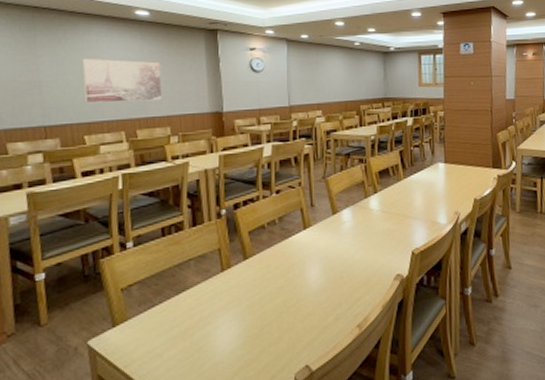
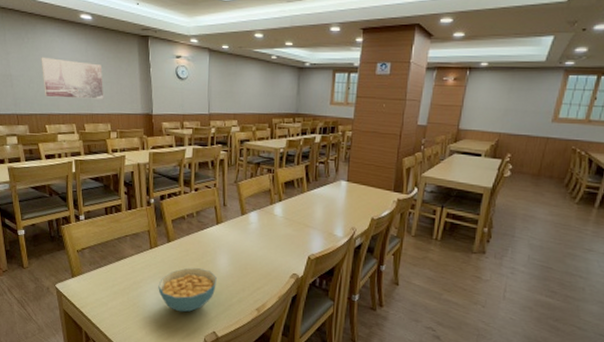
cereal bowl: none [232,286,307,348] -> present [158,267,217,312]

